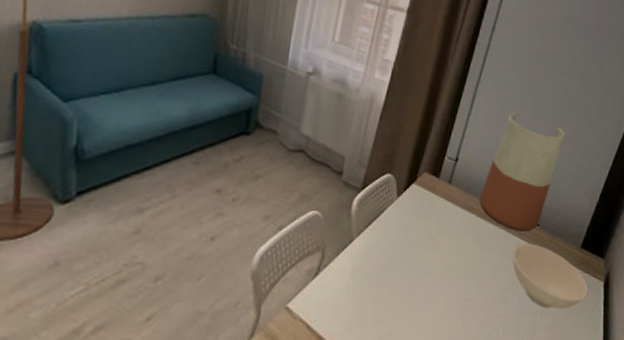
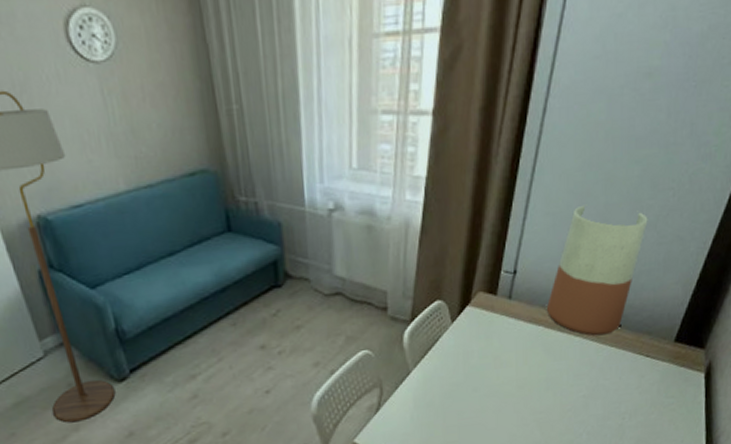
bowl: present [512,243,588,308] -> none [591,346,686,409]

